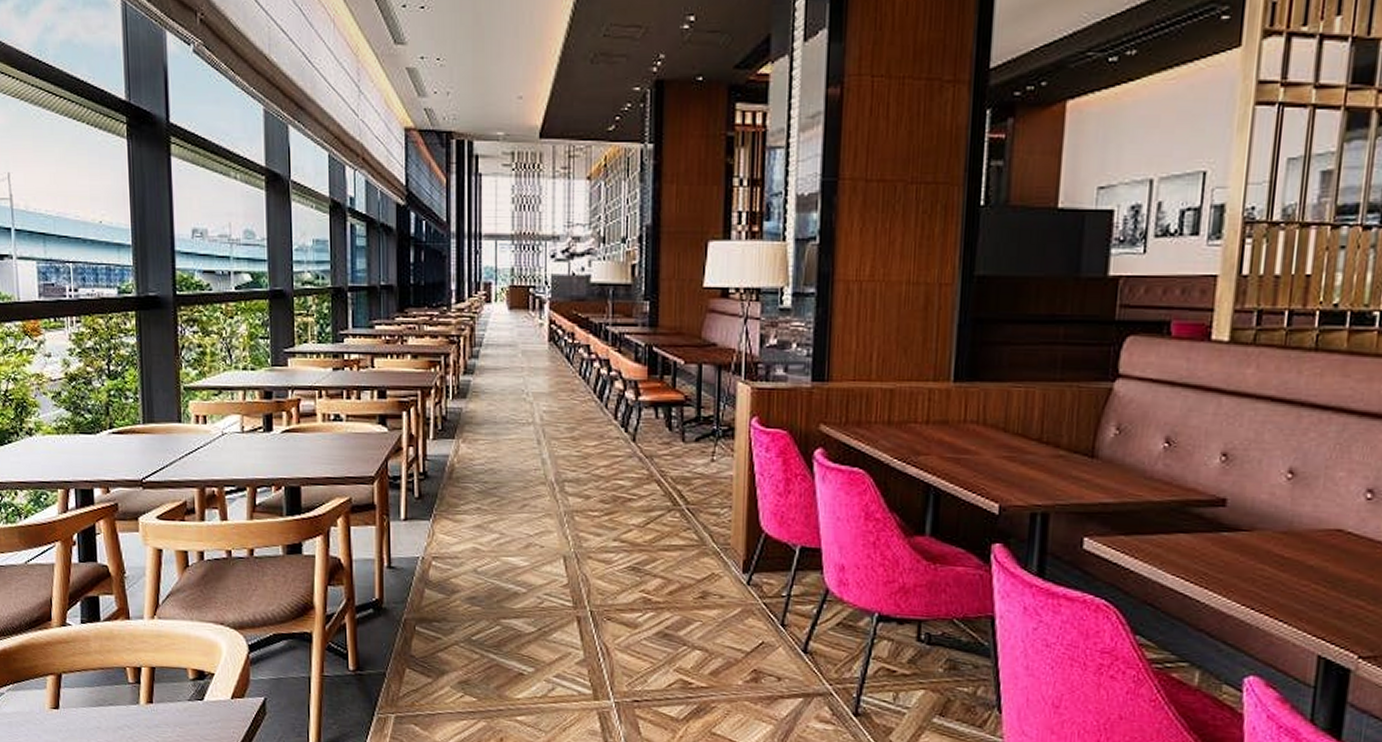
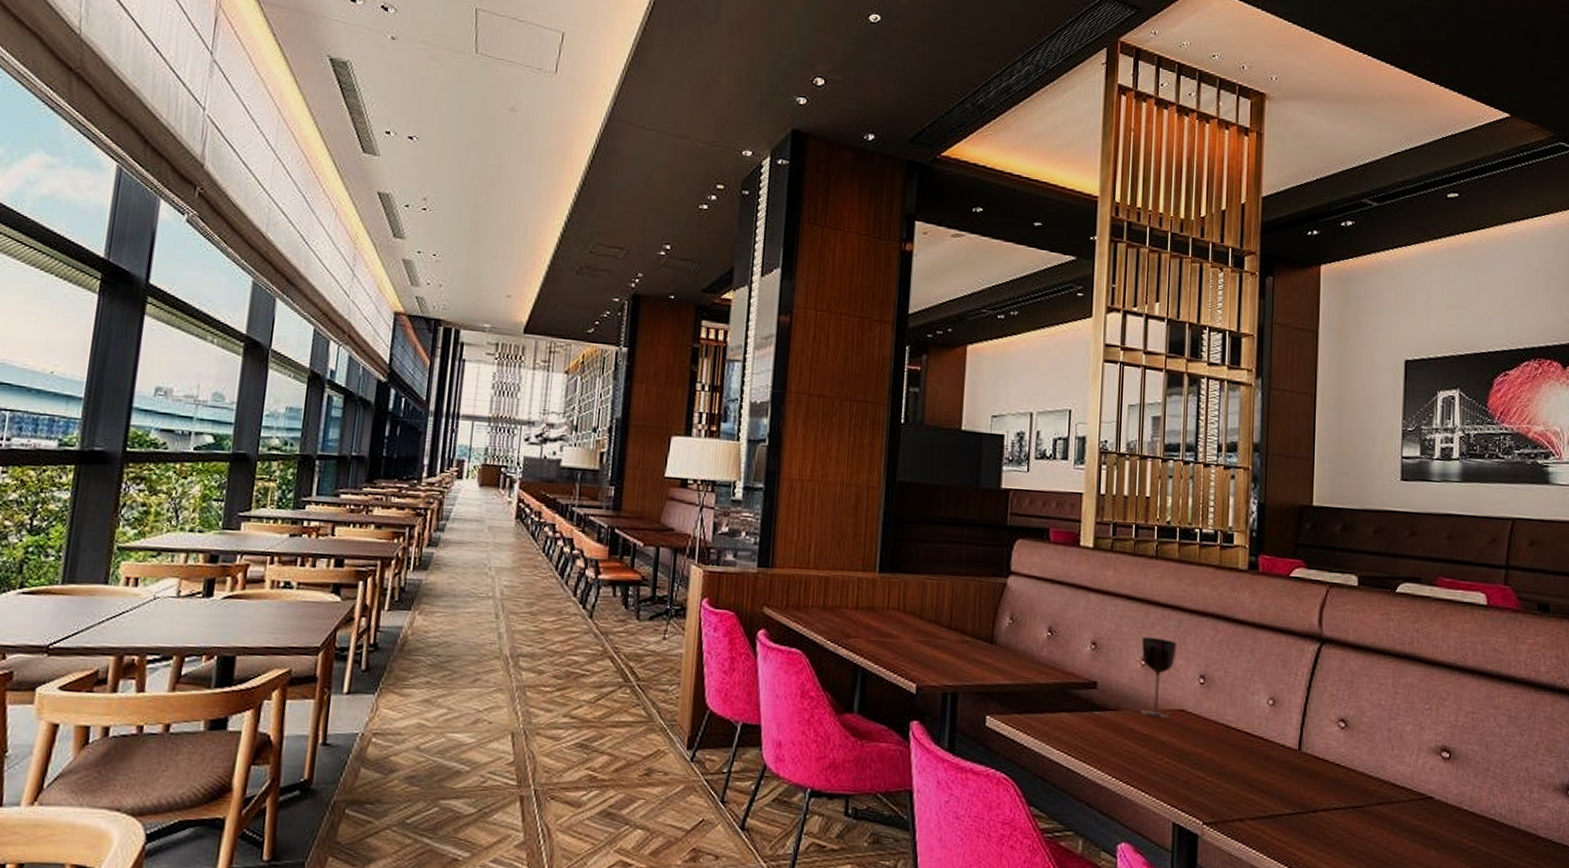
wine glass: none [1281,445,1338,542] -> present [1140,636,1177,720]

